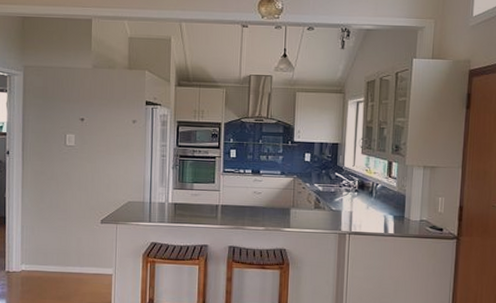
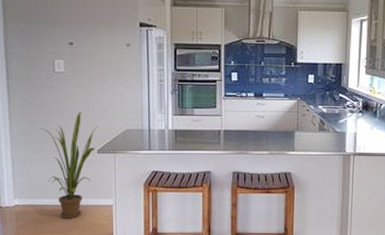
house plant: none [49,183,102,286] -> present [40,112,98,219]

